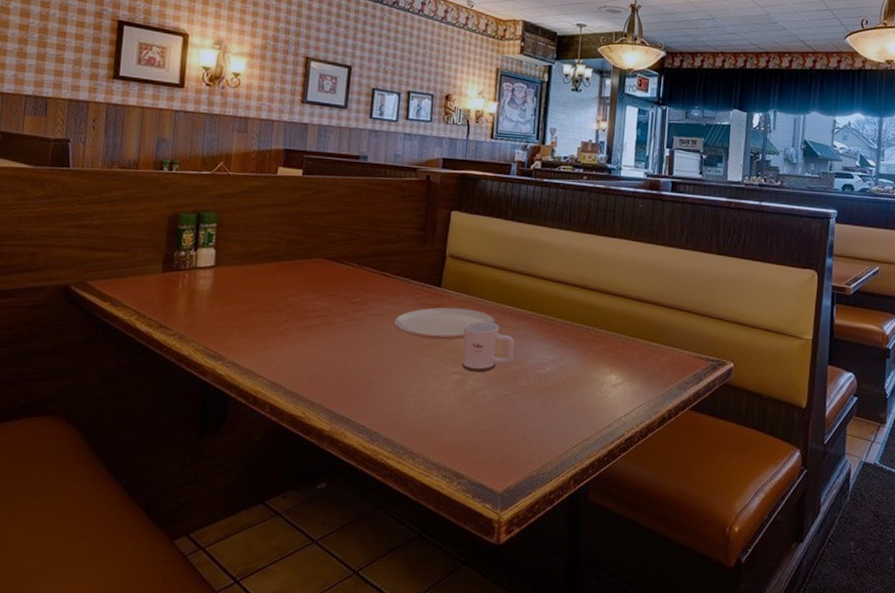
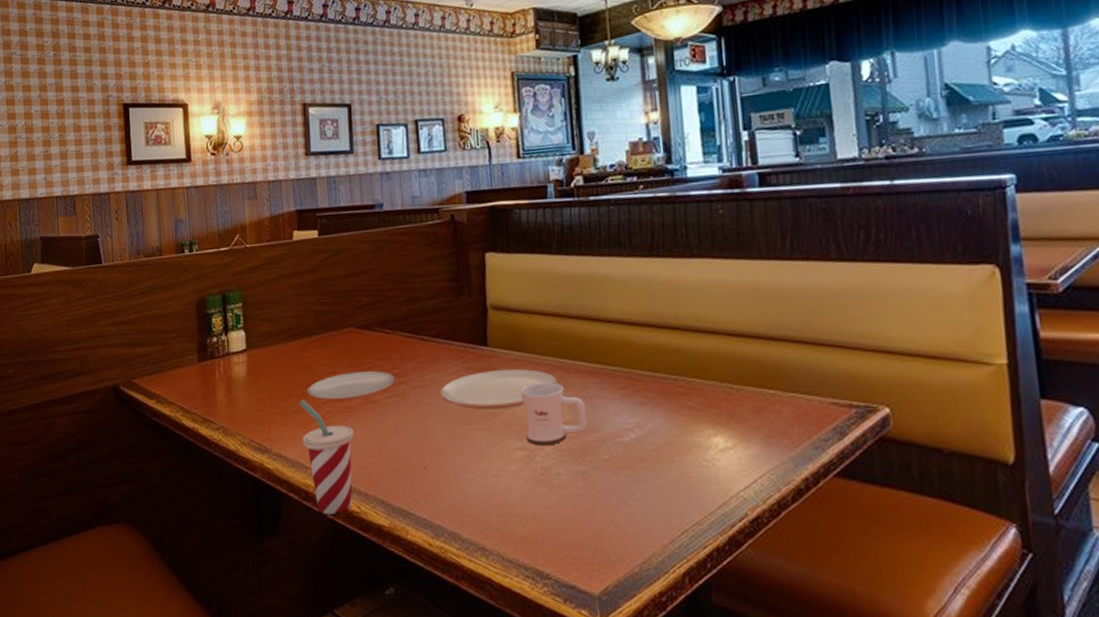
beverage cup: none [257,316,310,418] -> present [299,399,355,514]
plate: none [269,296,355,320] -> present [306,371,395,400]

